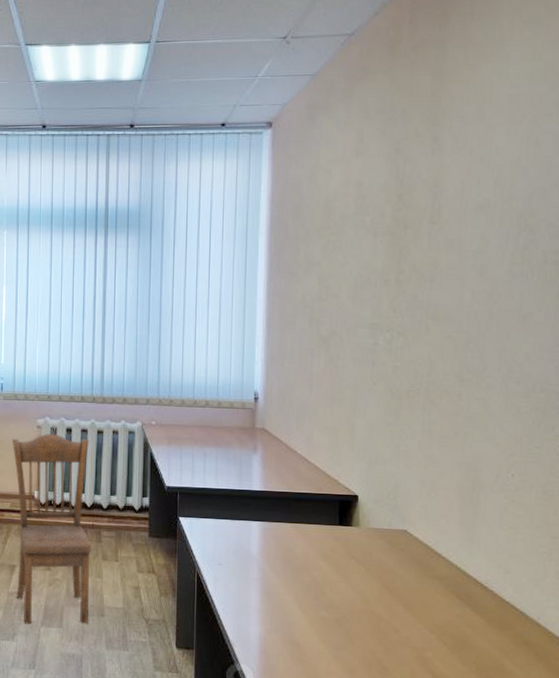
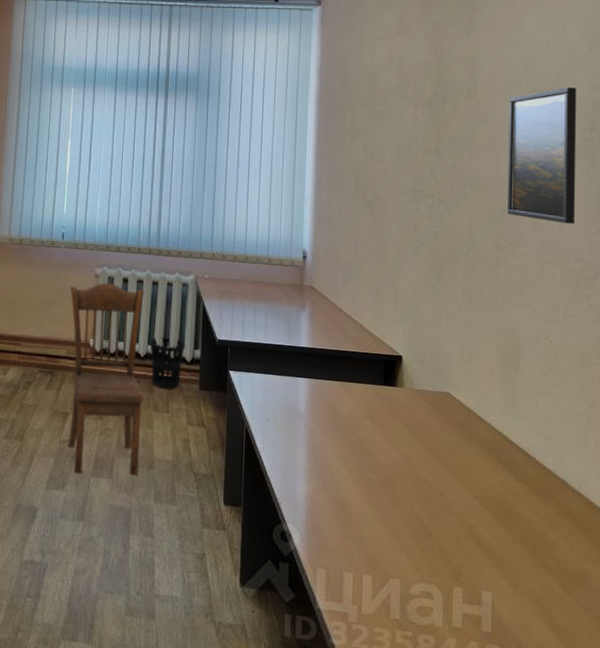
wastebasket: none [96,486,133,538] -> present [150,337,185,389]
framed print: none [471,205,550,353] -> present [508,86,577,224]

